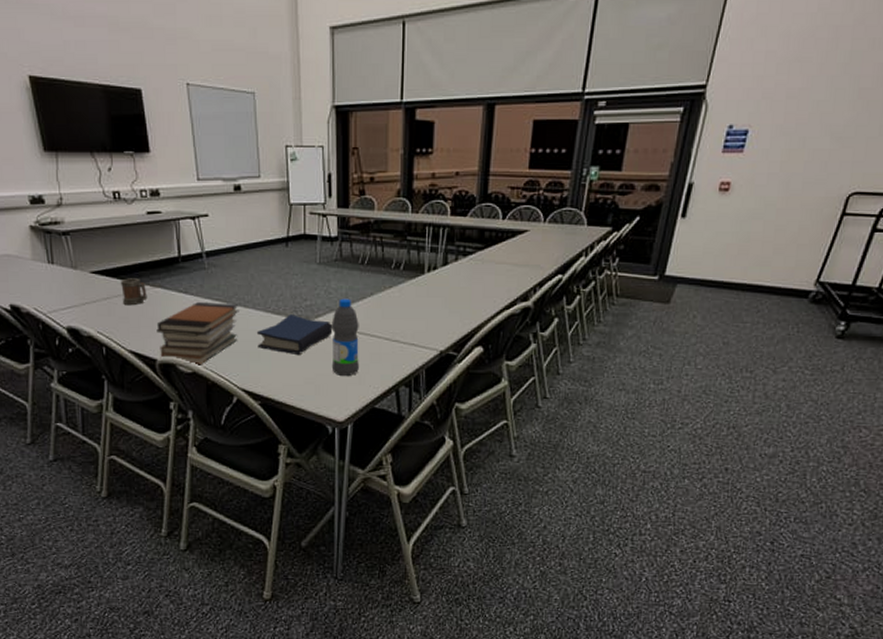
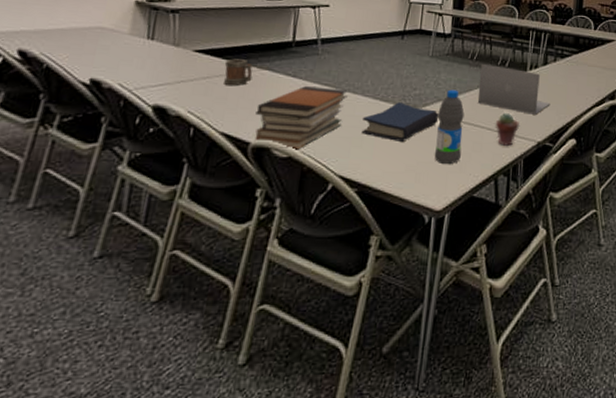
laptop: none [372,268,453,322] -> present [477,63,551,115]
potted succulent: none [394,321,420,357] -> present [496,113,520,147]

